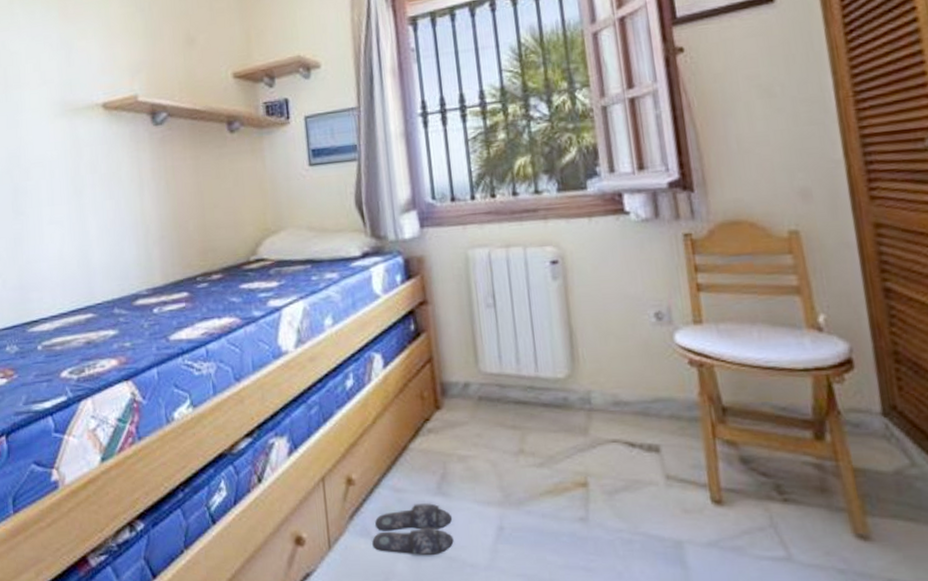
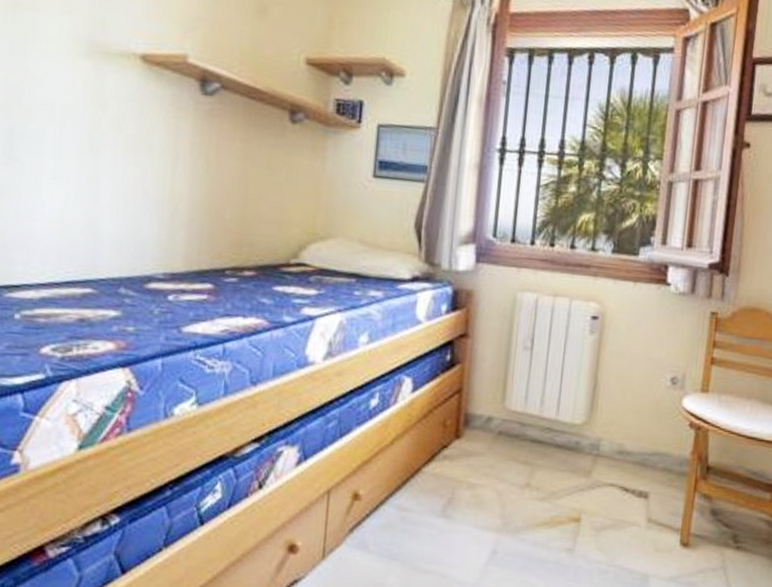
slippers: present [372,503,454,556] -> none [368,523,450,572]

